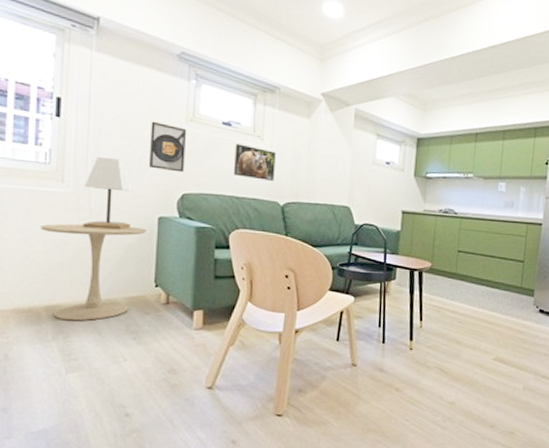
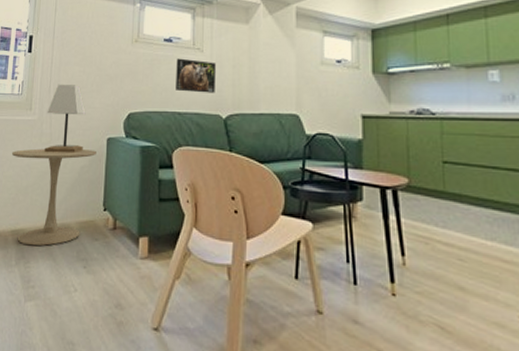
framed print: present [148,121,187,173] -> none [99,46,133,92]

